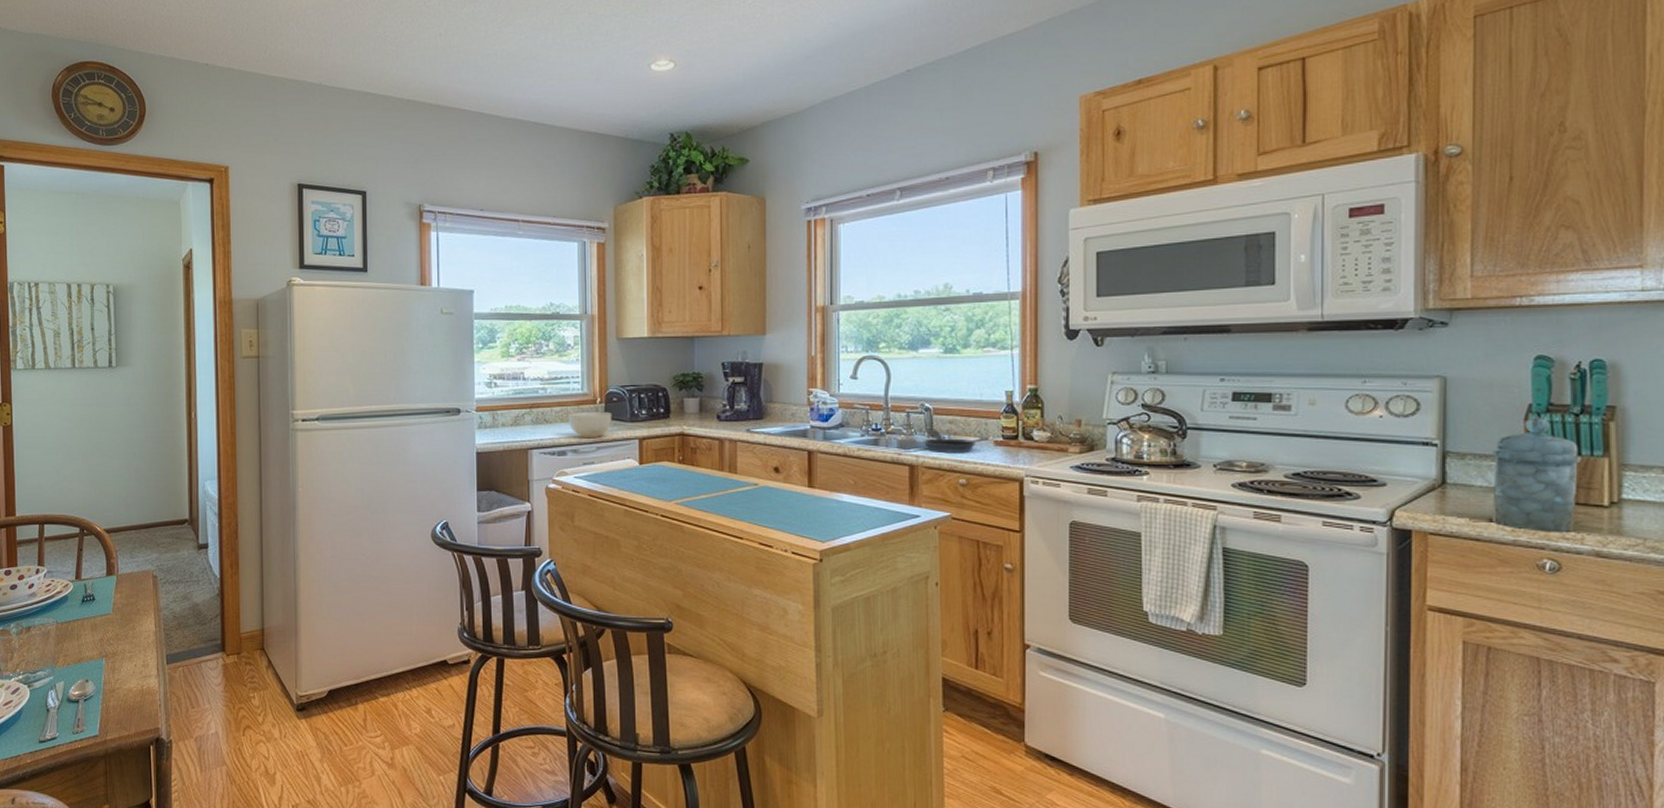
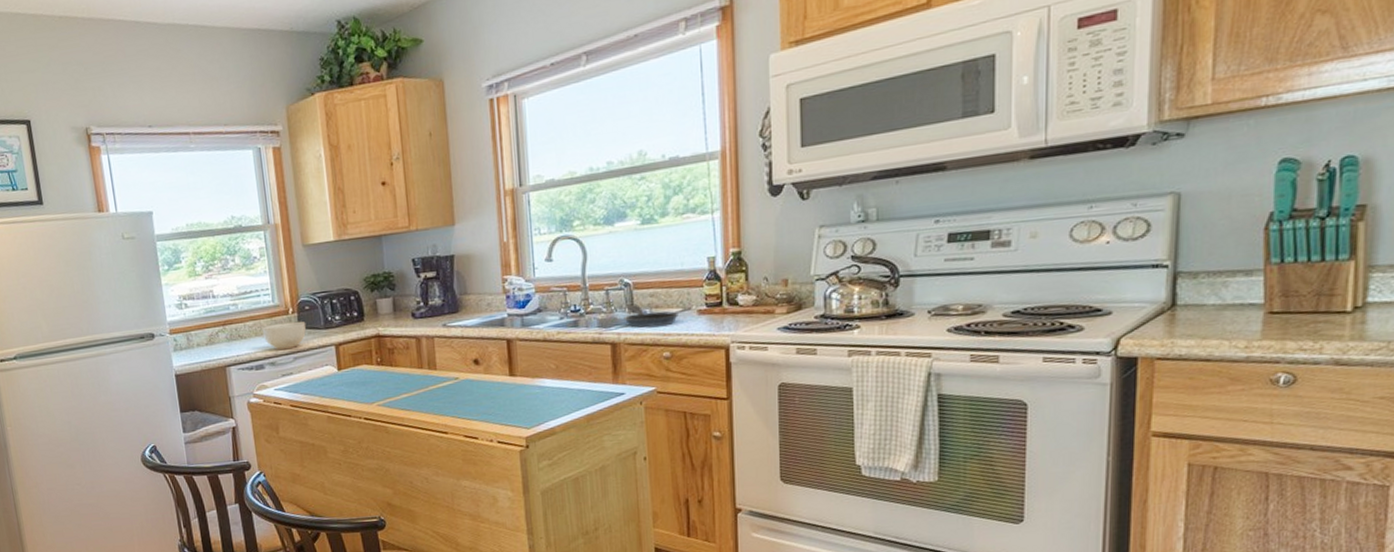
canister: present [1492,417,1582,534] -> none [1224,224,1325,346]

